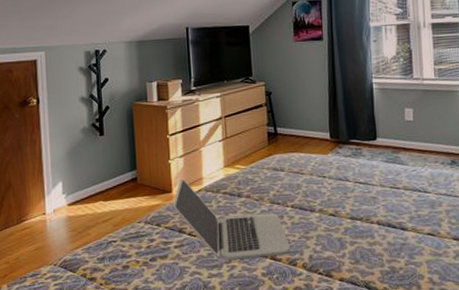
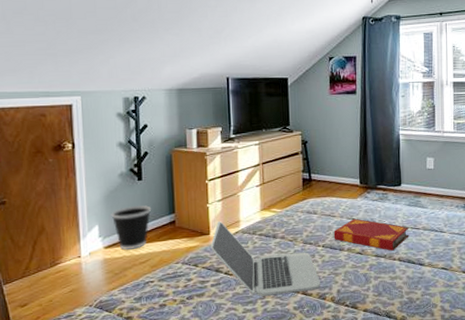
wastebasket: none [74,161,114,207] -> present [111,205,152,250]
hardback book: none [303,176,388,213] -> present [333,218,409,251]

